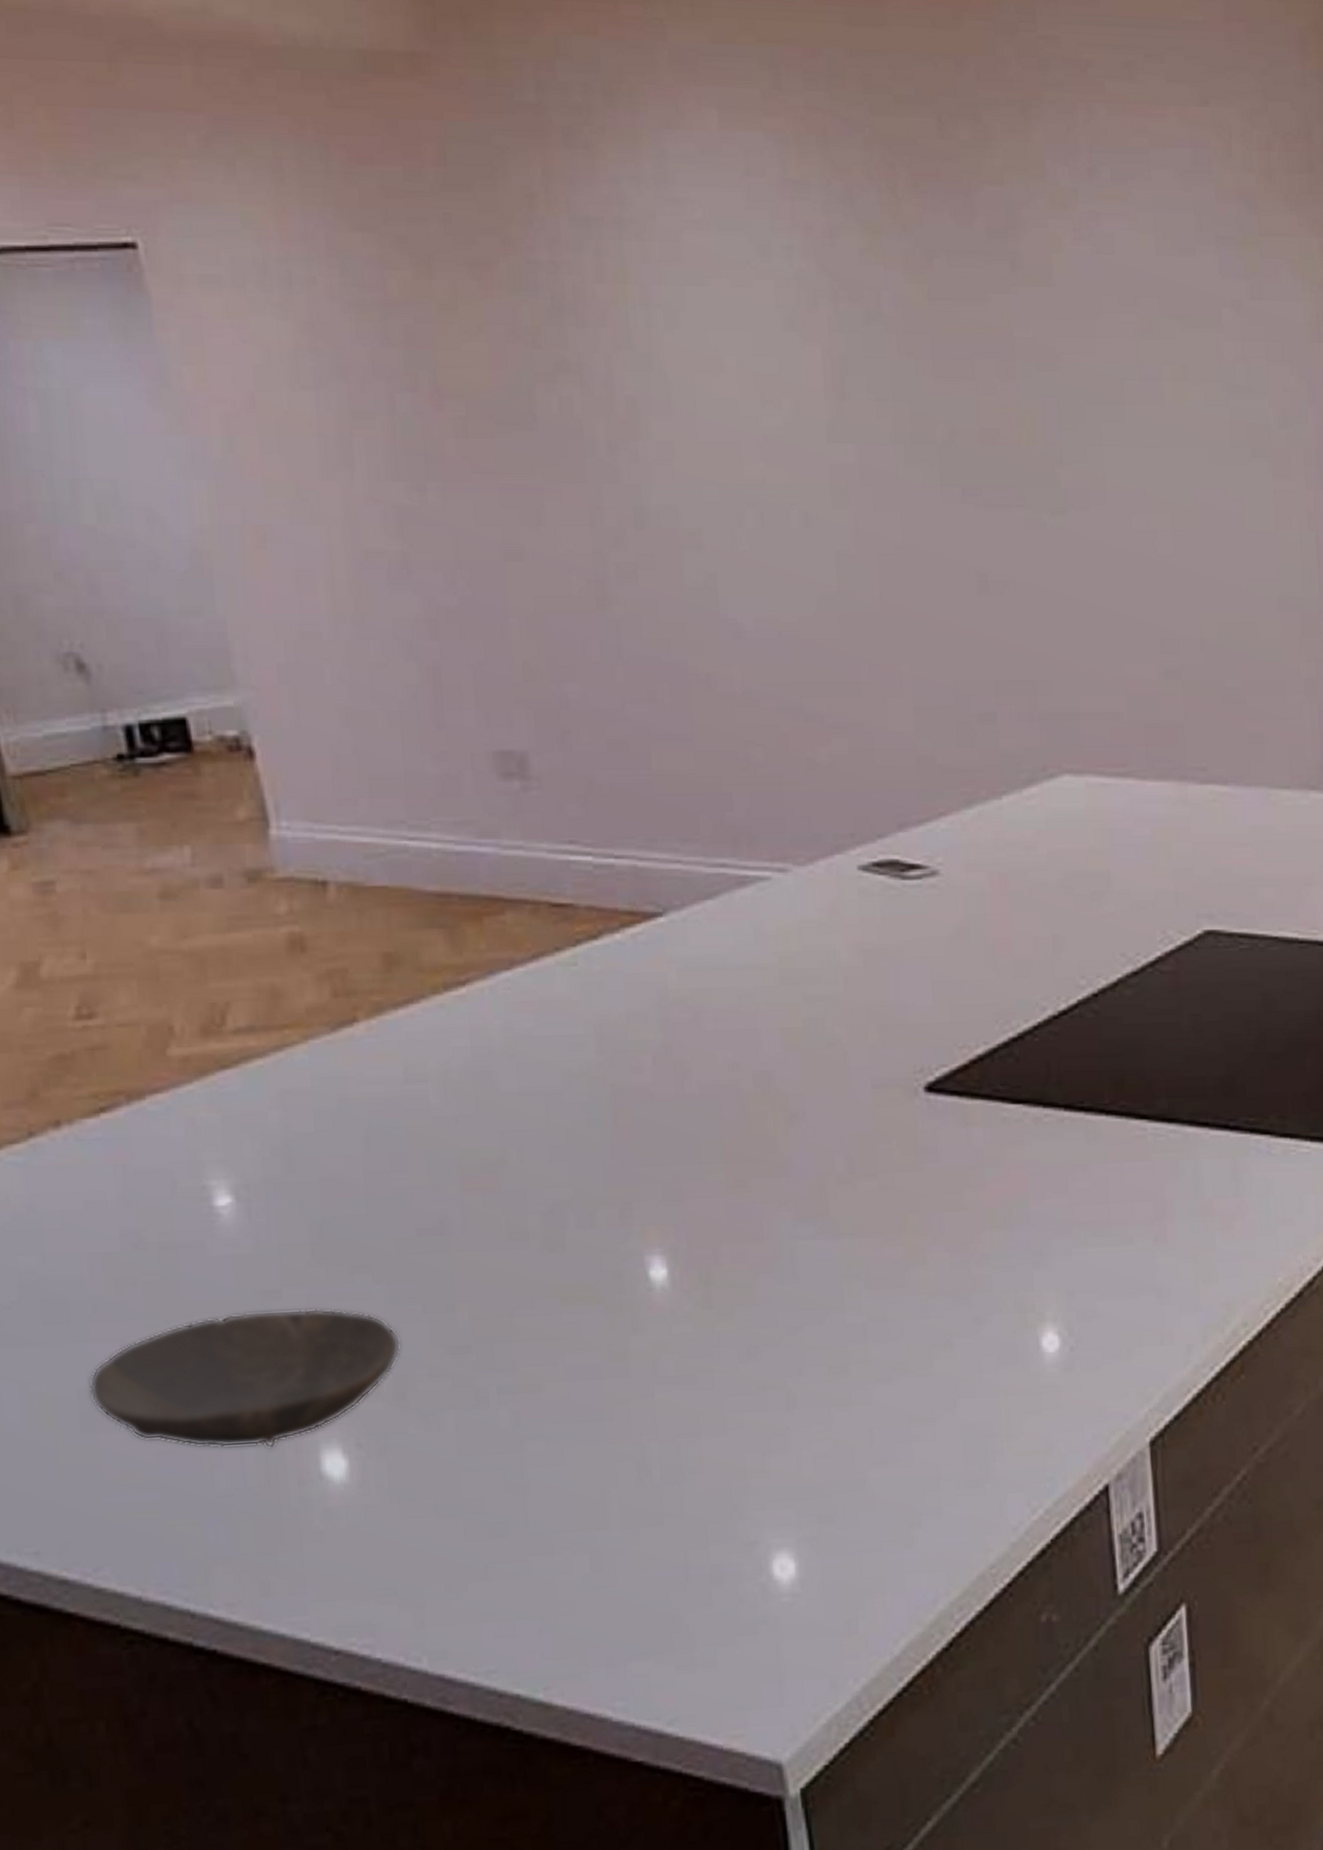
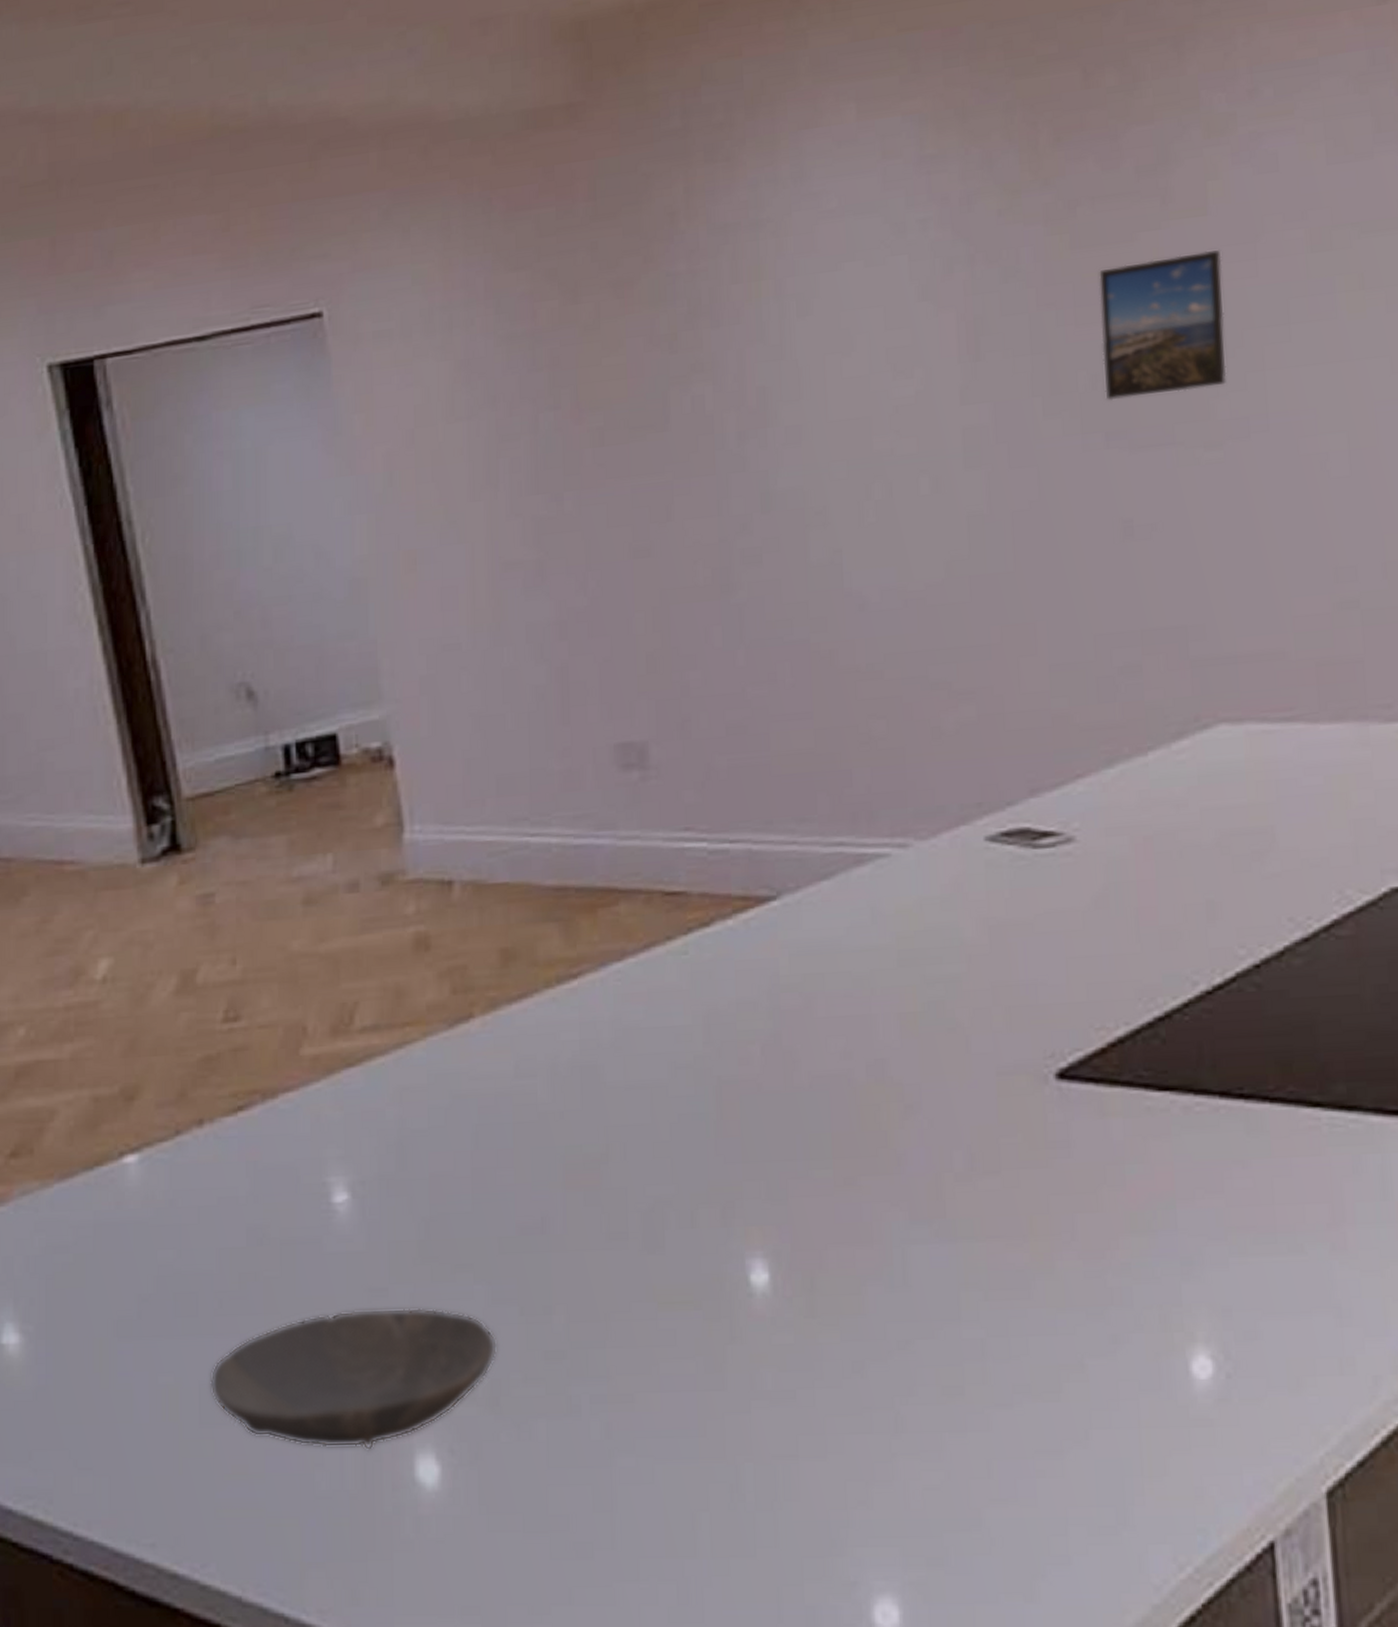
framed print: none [955,321,1070,457] -> present [1099,250,1227,401]

